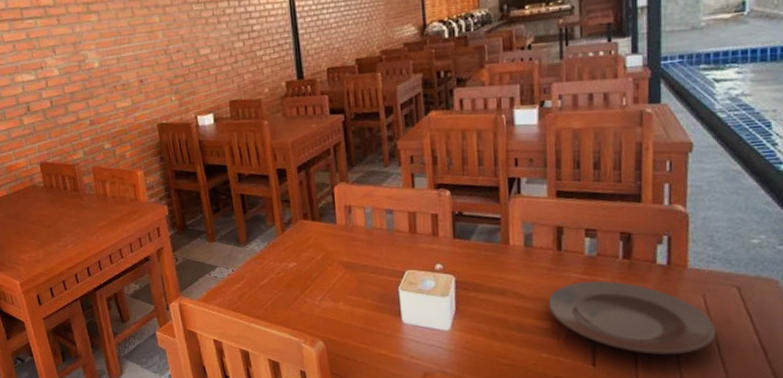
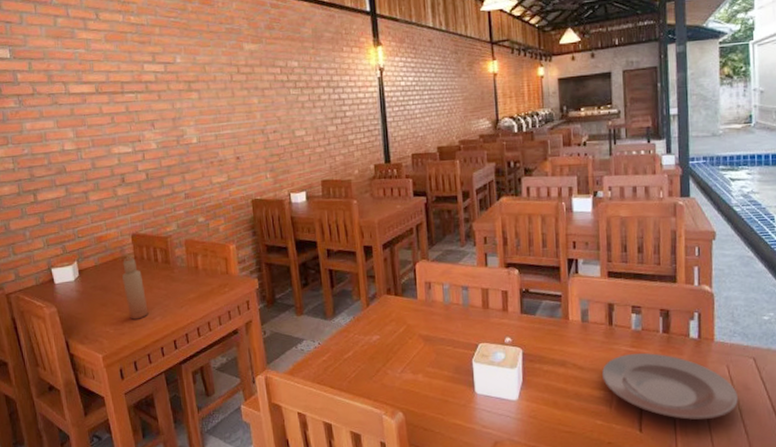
bottle: none [33,185,61,247] -> present [122,257,149,320]

